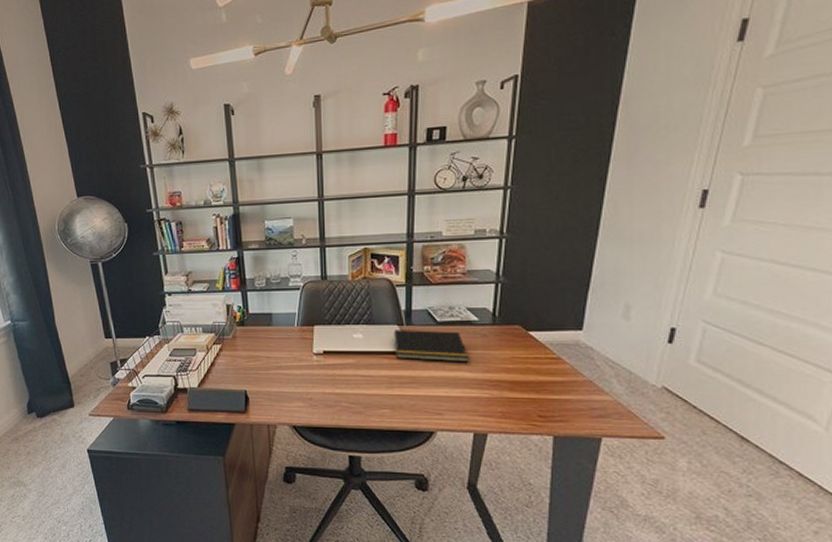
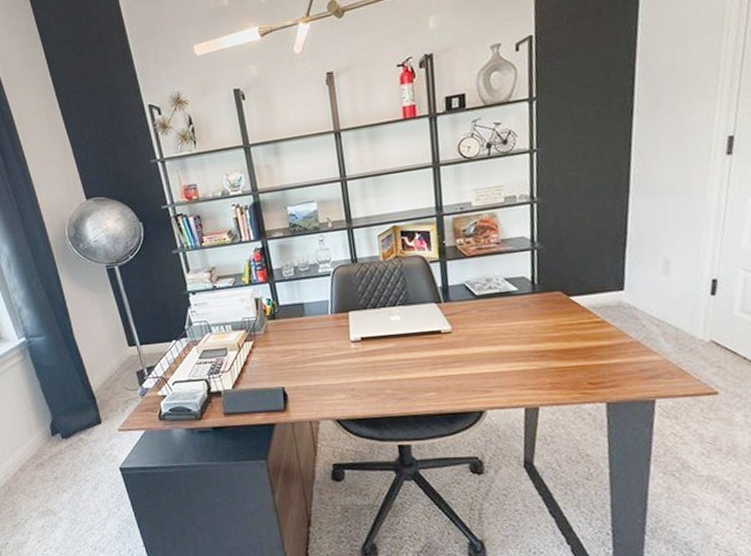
notepad: present [392,330,469,362] -> none [431,304,512,338]

